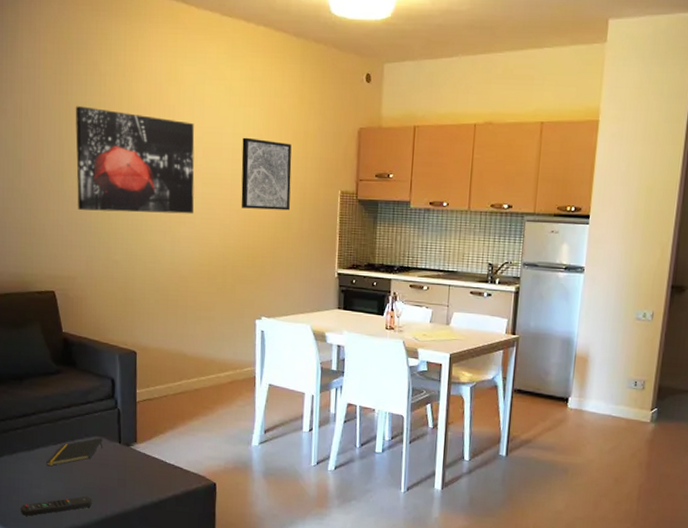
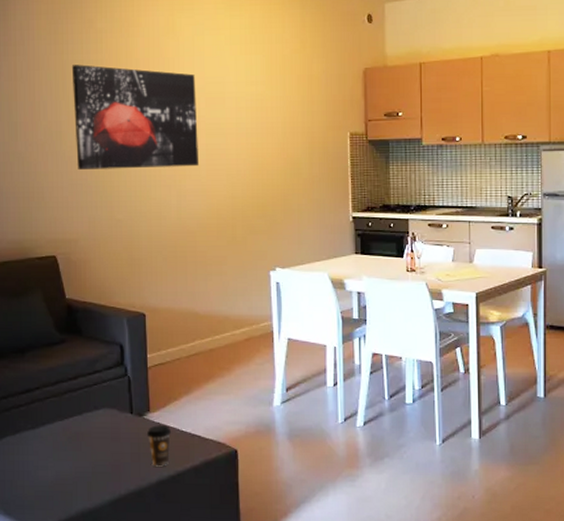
remote control: present [20,496,92,516] -> none [26,474,104,501]
notepad: present [46,438,103,466] -> none [53,409,113,445]
coffee cup: none [132,455,156,493] -> present [146,425,172,467]
wall art: present [241,137,292,211] -> none [245,85,298,157]

